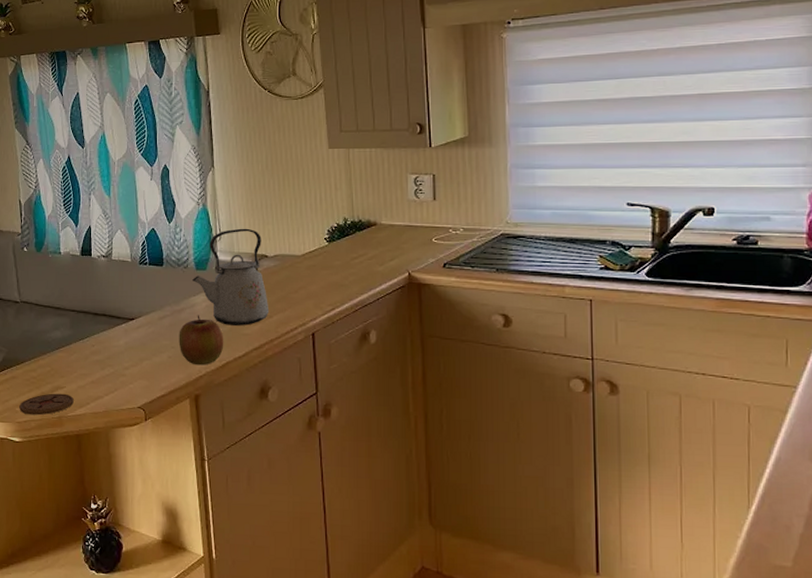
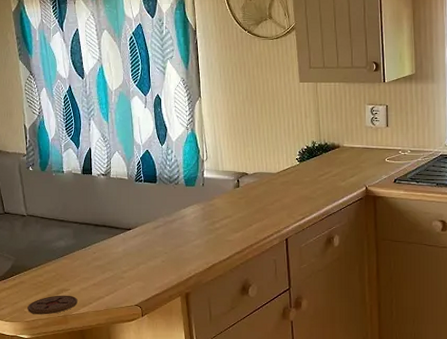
apple: present [179,315,224,366] -> none [171,225,211,268]
kettle: present [192,228,270,326] -> none [183,150,250,233]

